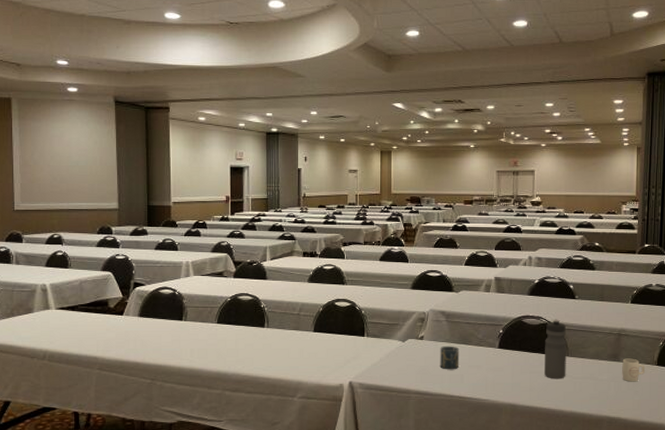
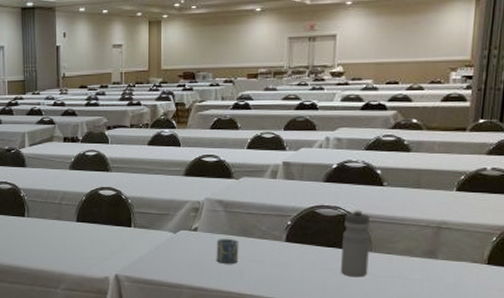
mug: present [622,358,645,382] -> none [439,255,470,283]

